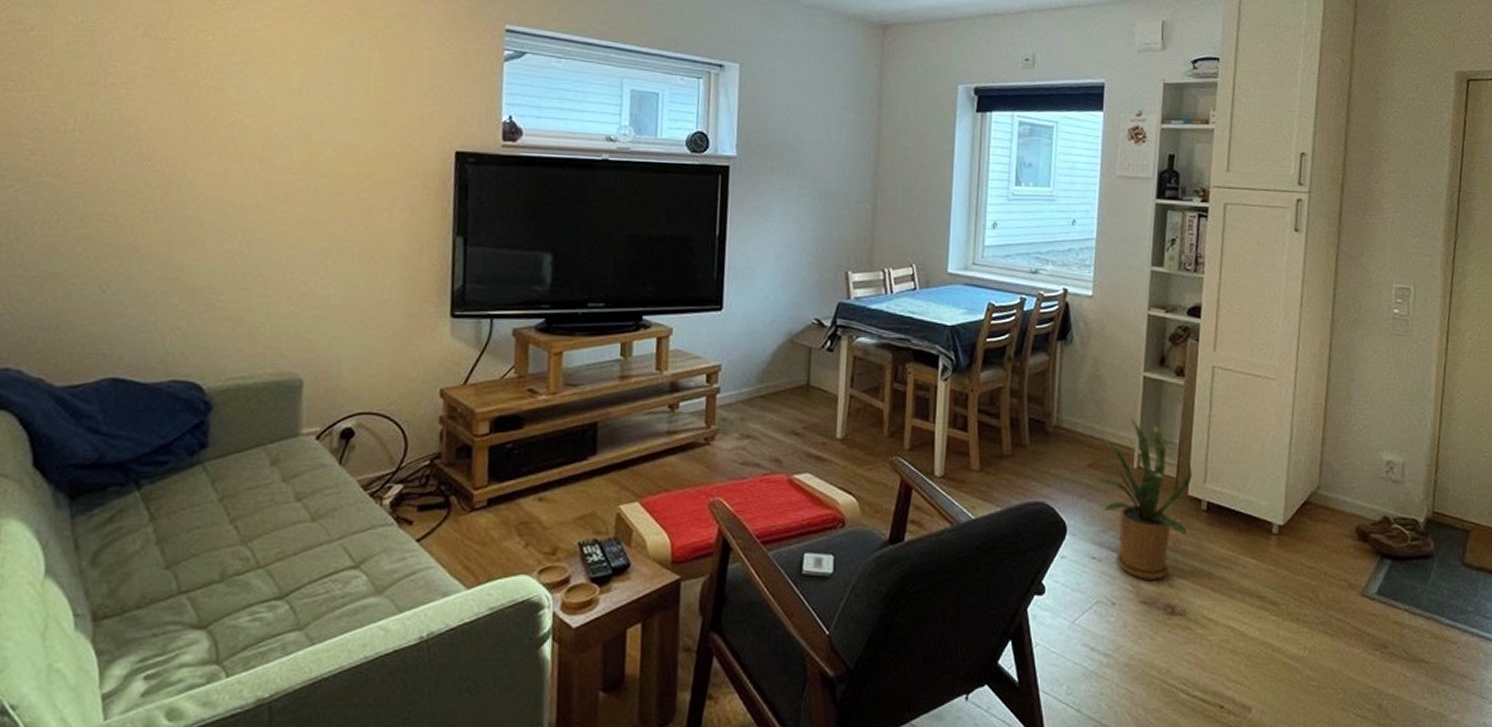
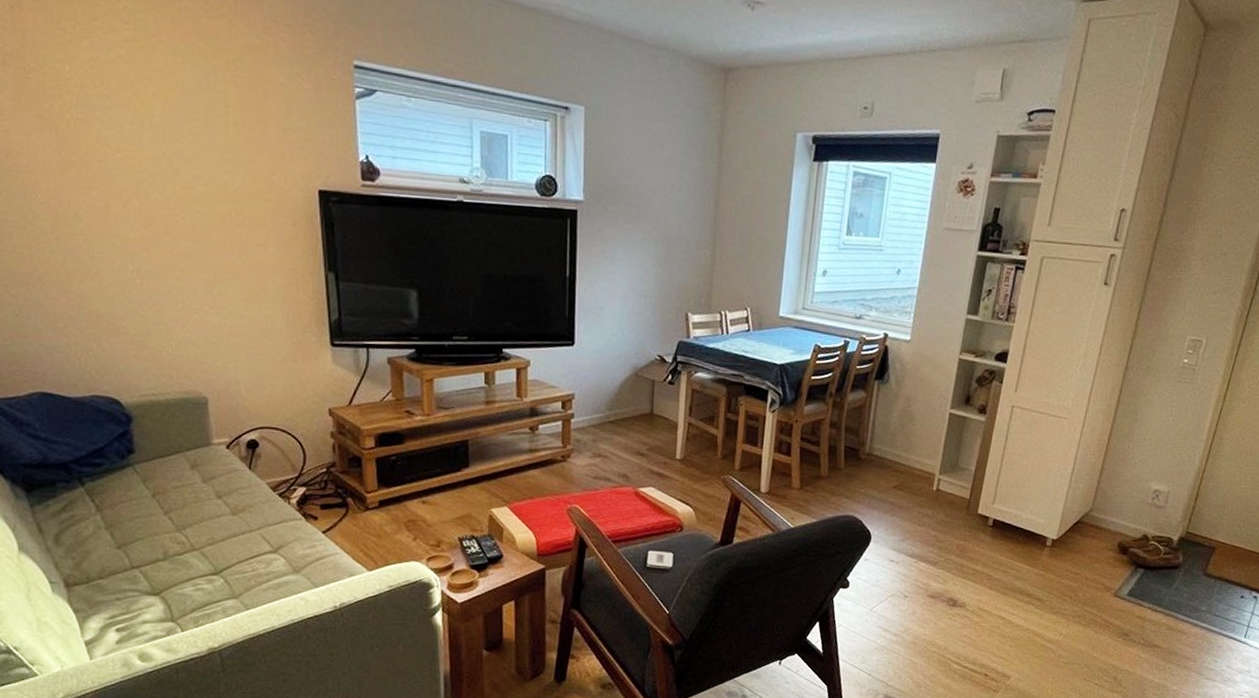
house plant: present [1092,420,1192,580] -> none [896,450,984,579]

